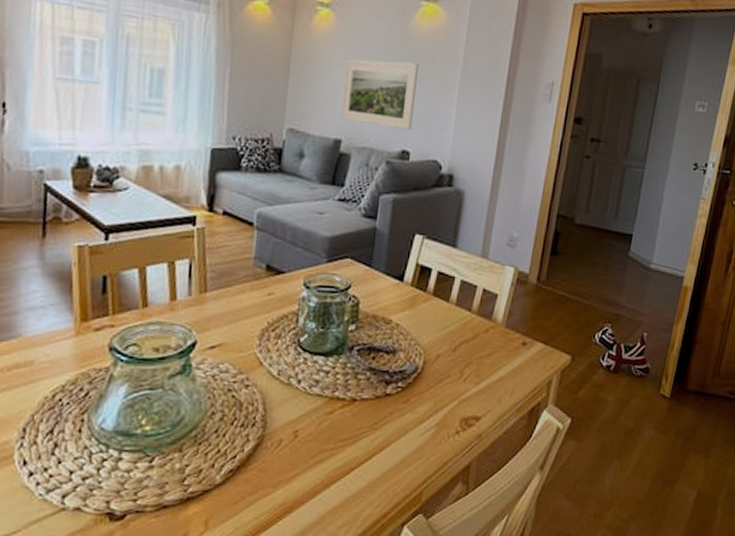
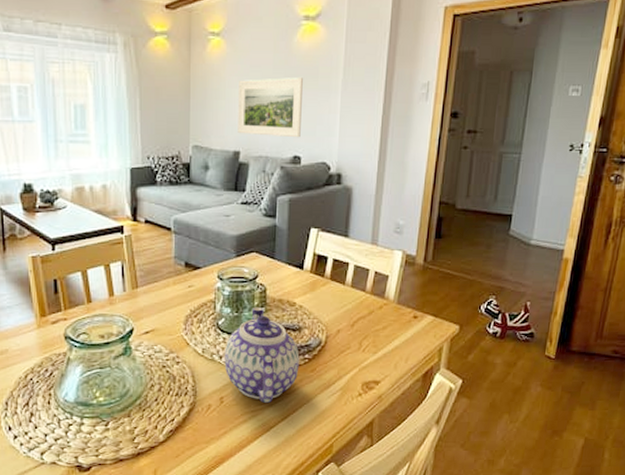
teapot: none [302,322,392,440] -> present [224,306,300,404]

